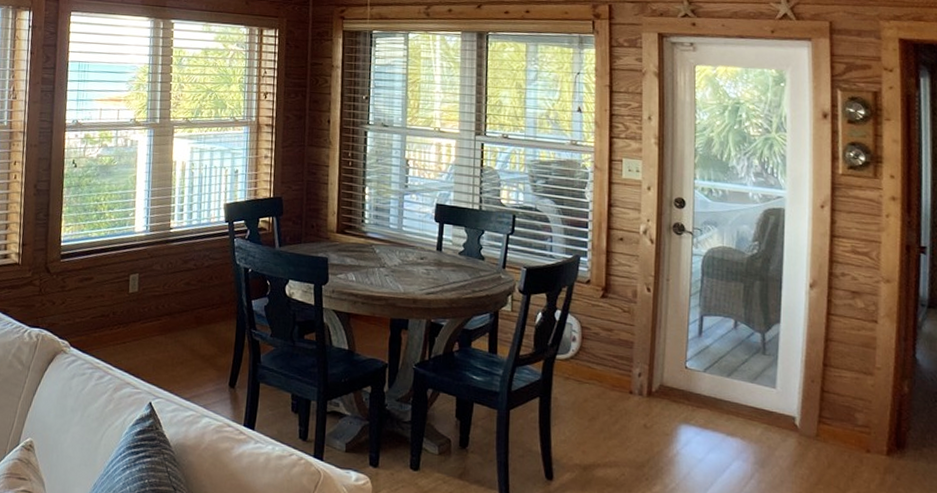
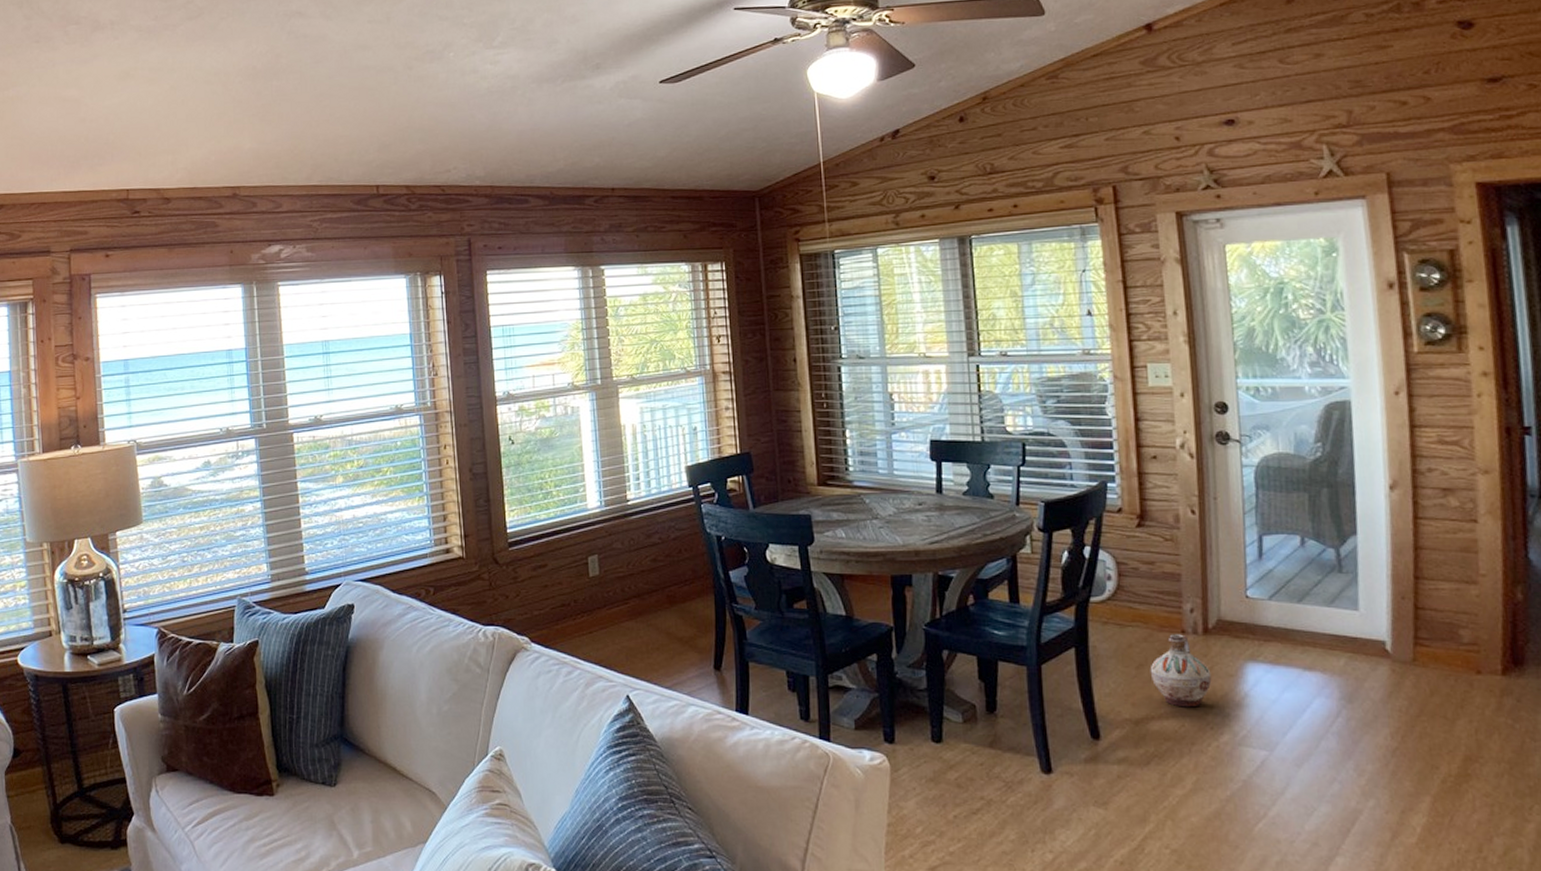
ceramic jug: none [600,393,651,459] -> present [1150,634,1212,708]

